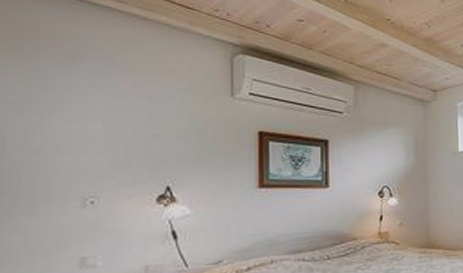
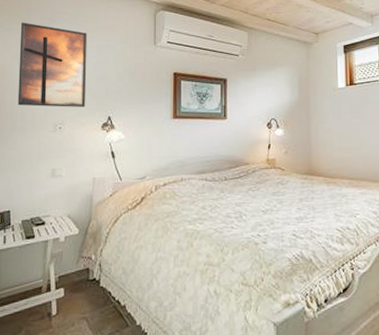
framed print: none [20,58,133,176] -> present [17,22,88,108]

